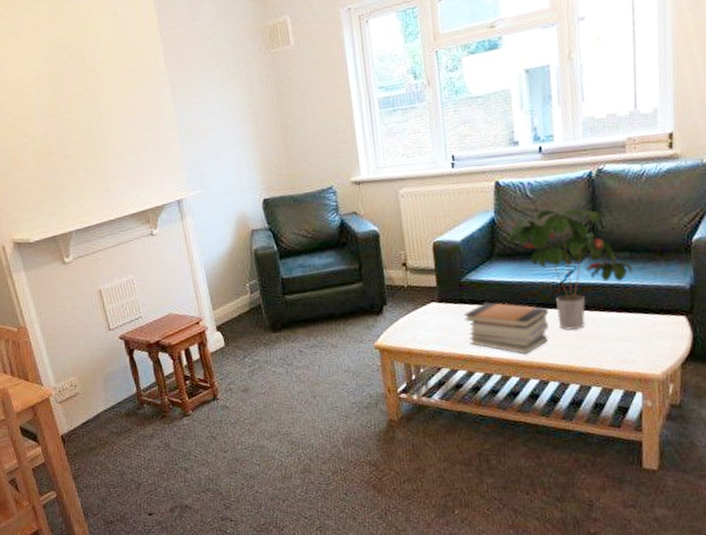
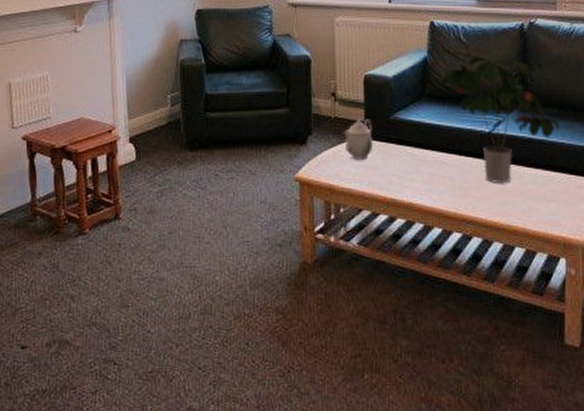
teapot: none [418,283,447,323] -> present [344,118,373,160]
book stack: present [463,301,549,354] -> none [389,143,475,204]

